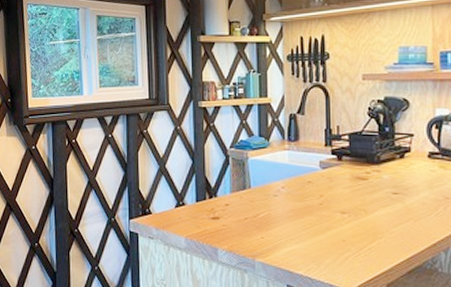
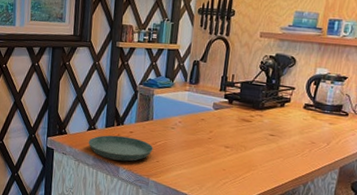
saucer: none [177,210,255,241] -> present [88,135,153,162]

